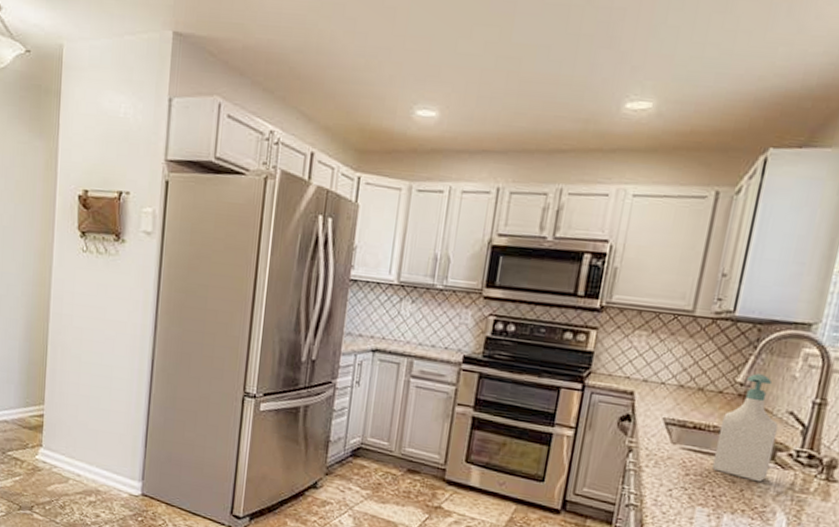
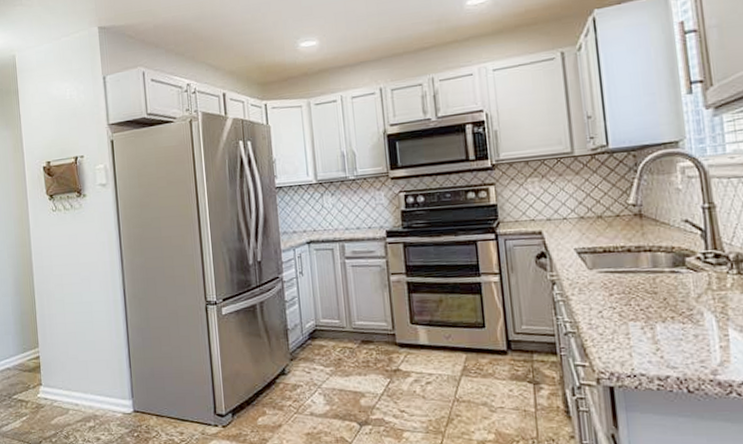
soap bottle: present [711,373,779,482] -> none [626,193,684,289]

